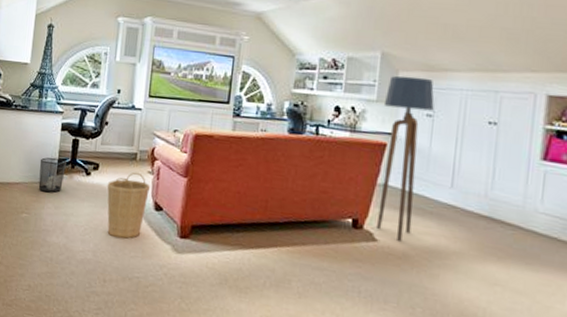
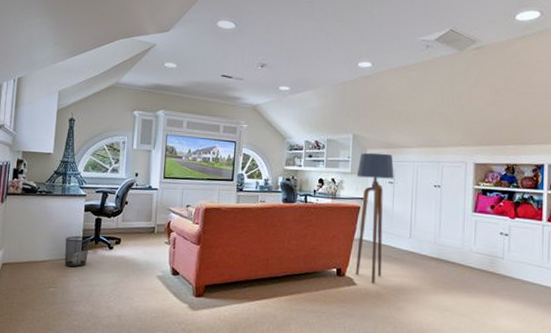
basket: present [107,172,150,239] -> none [128,243,167,303]

